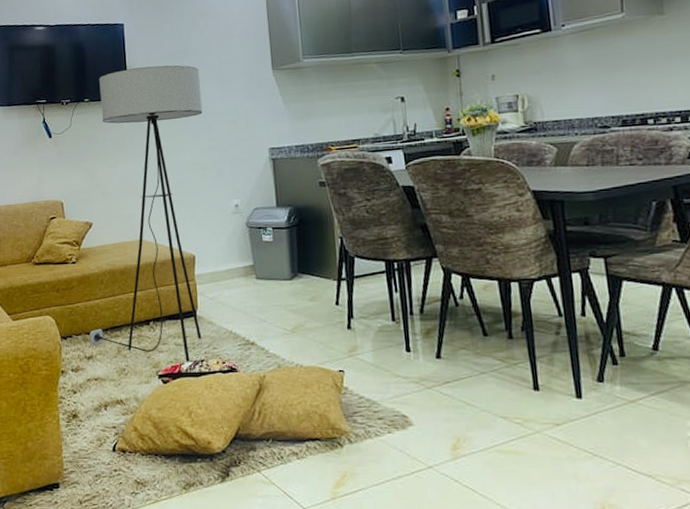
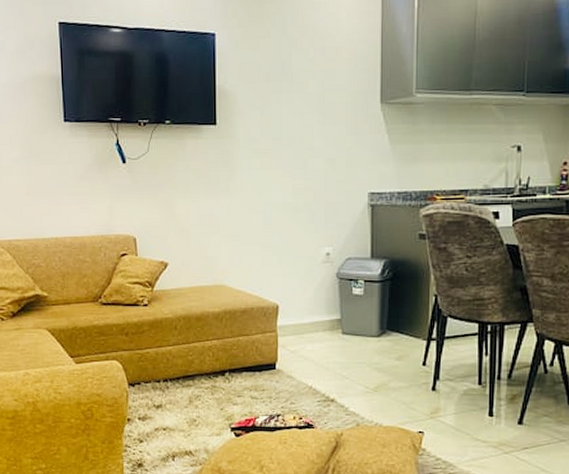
floor lamp: present [89,65,203,362] -> none [160,87,299,416]

